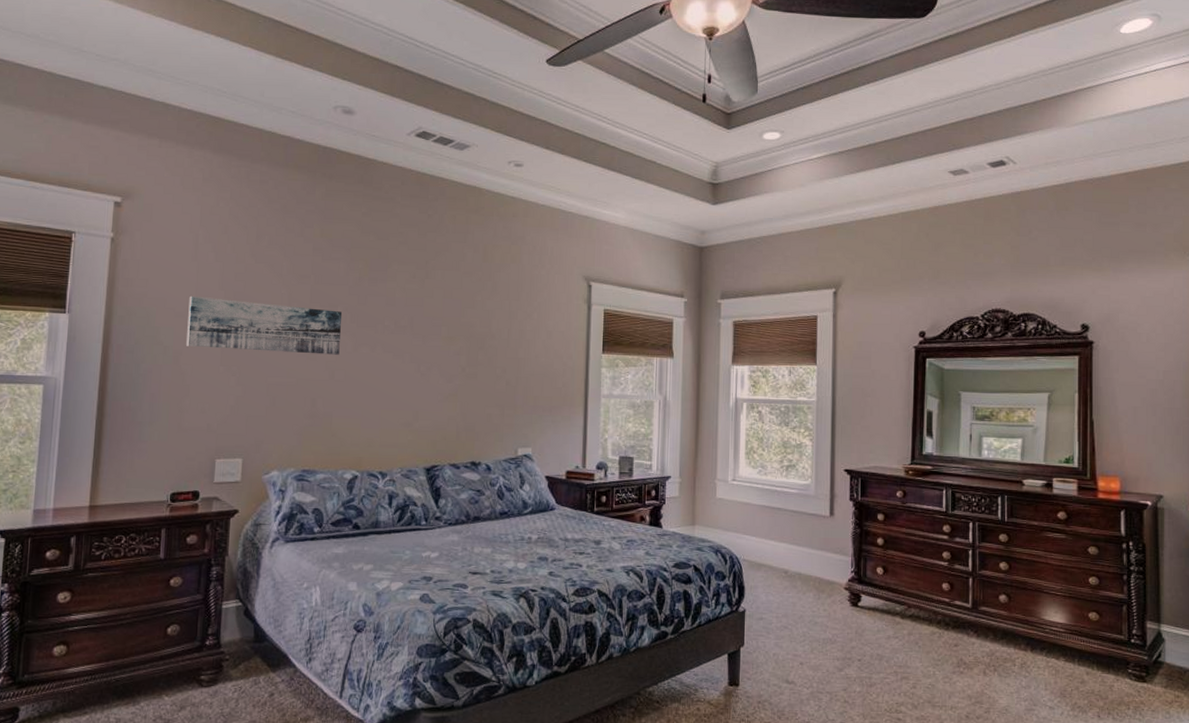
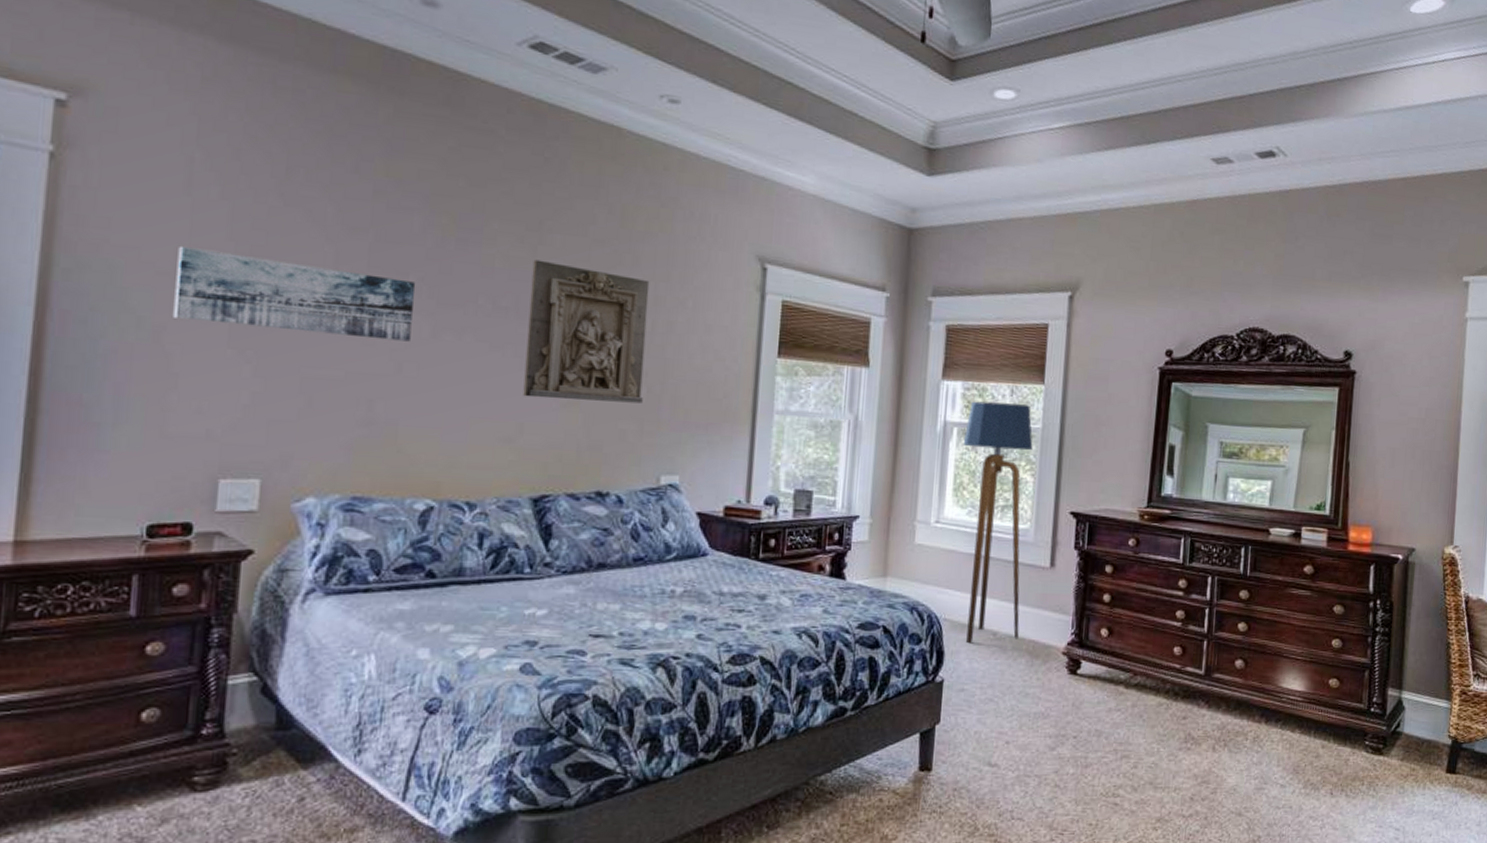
relief panel: none [417,290,505,394] -> present [523,259,650,404]
floor lamp: none [751,381,810,580] -> present [963,401,1033,644]

